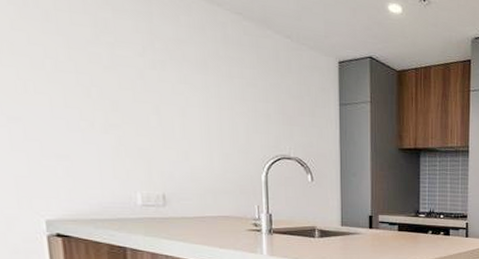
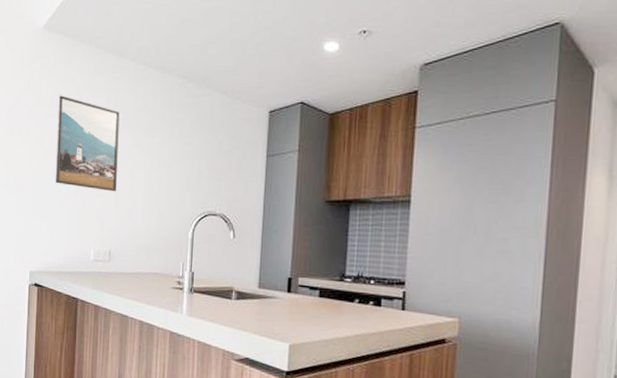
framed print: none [57,8,164,131] -> present [55,95,120,192]

